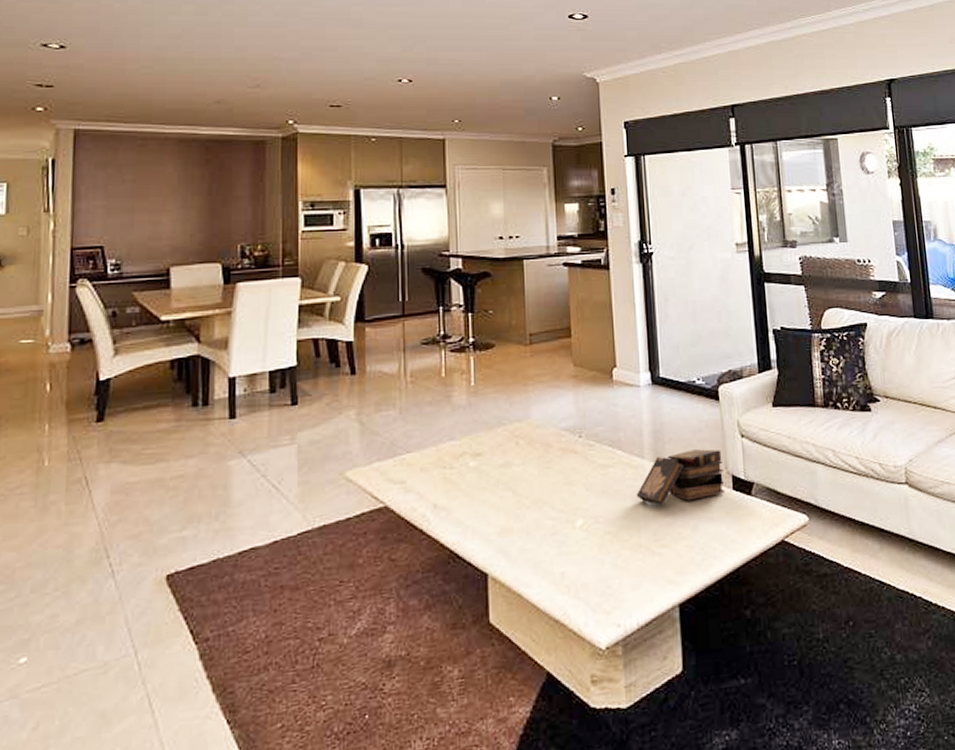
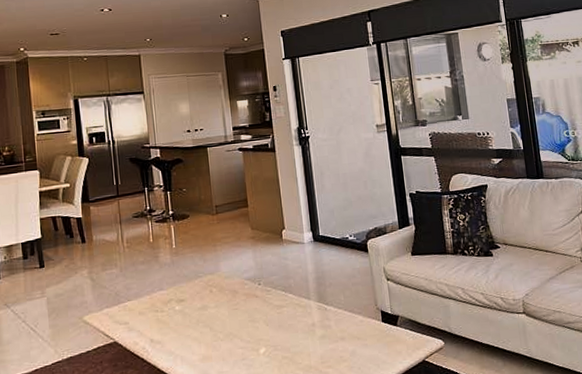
book: present [636,449,726,506] -> none [305,290,376,336]

